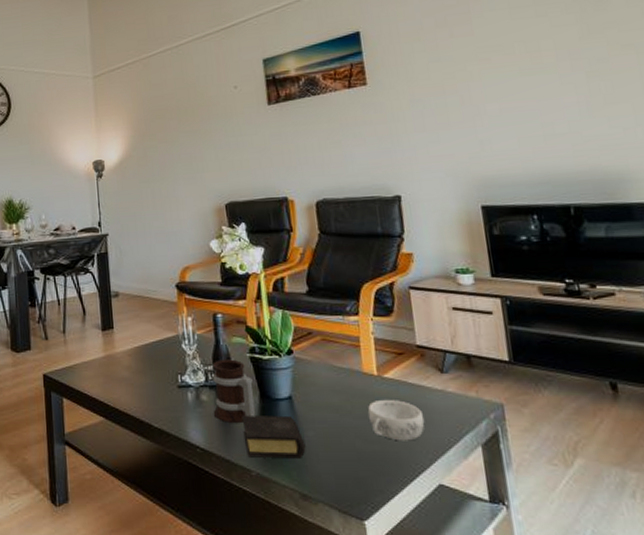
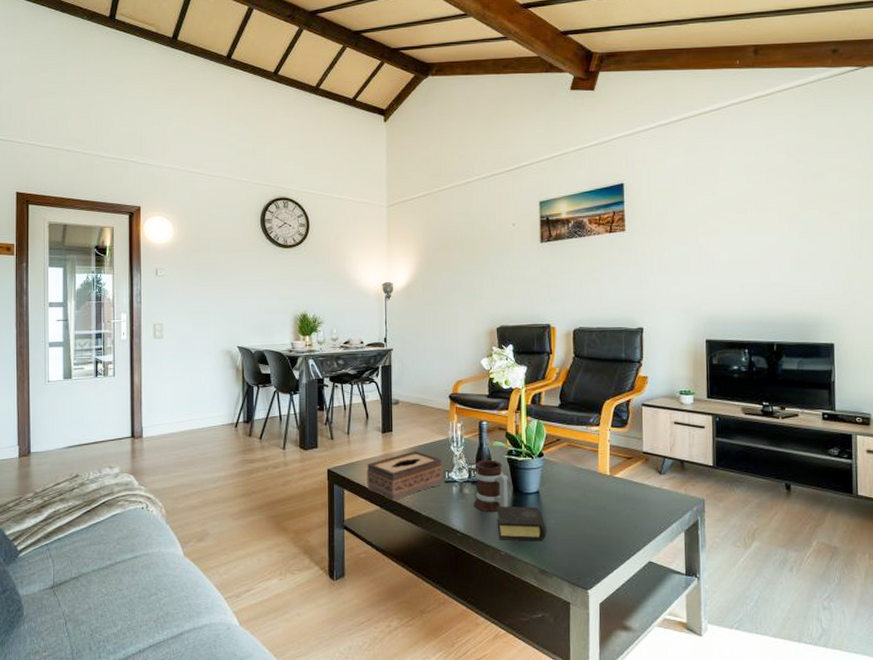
tissue box: none [87,350,175,412] -> present [366,451,443,502]
decorative bowl: present [367,399,425,441] -> none [599,494,643,528]

